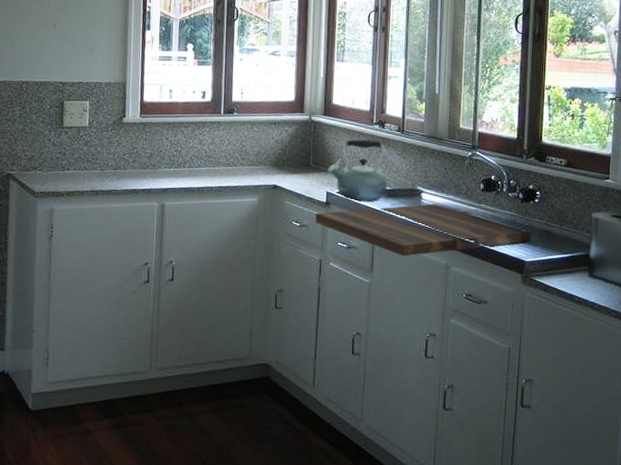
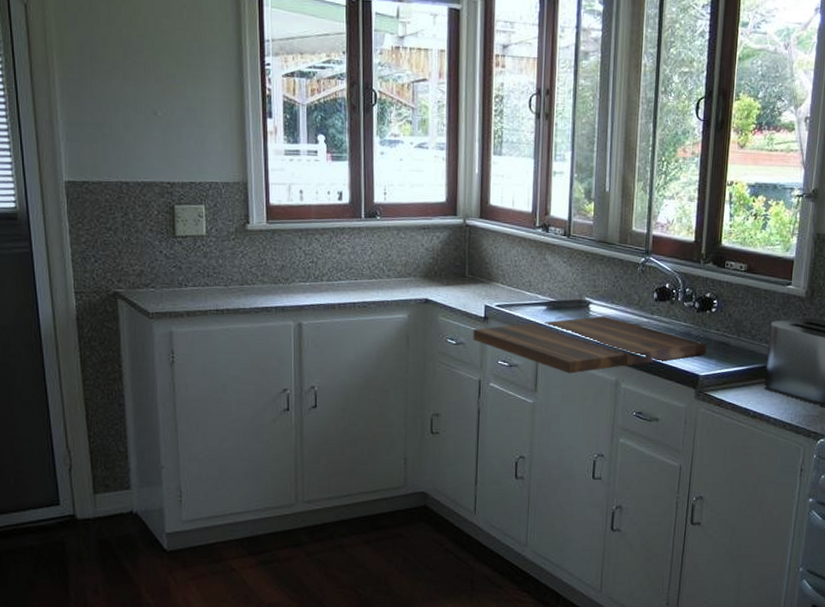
kettle: present [328,139,387,201] -> none [486,245,552,315]

